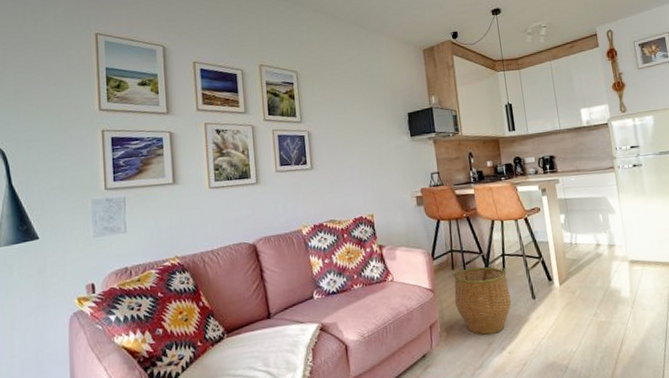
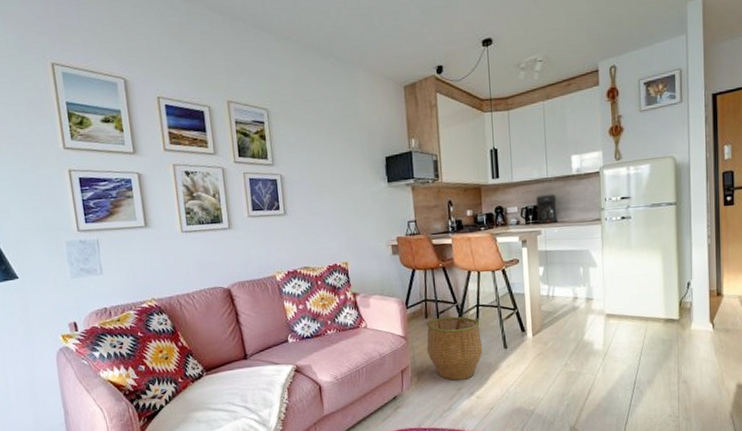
coffee maker: none [552,144,575,173] -> present [536,193,559,224]

